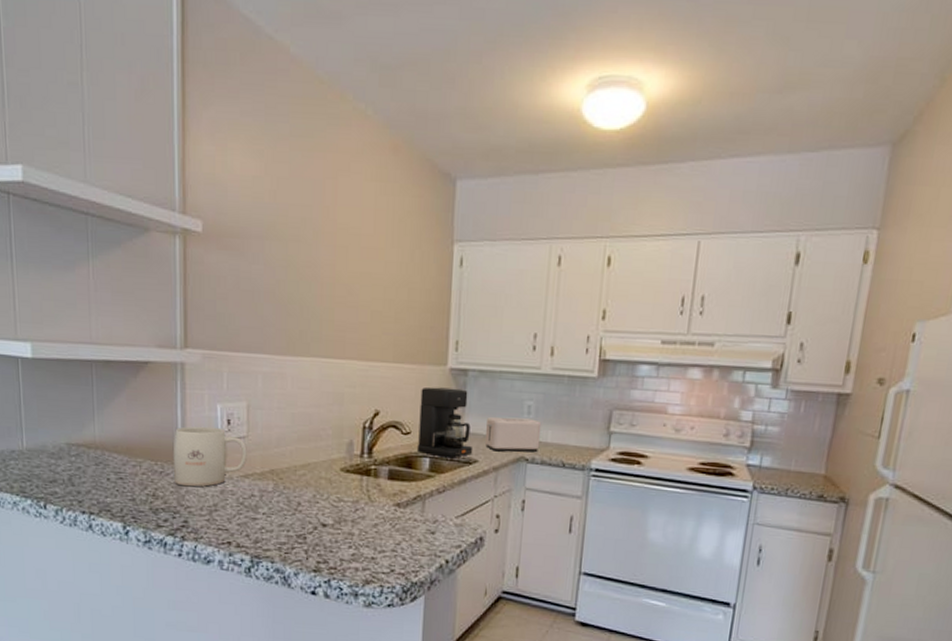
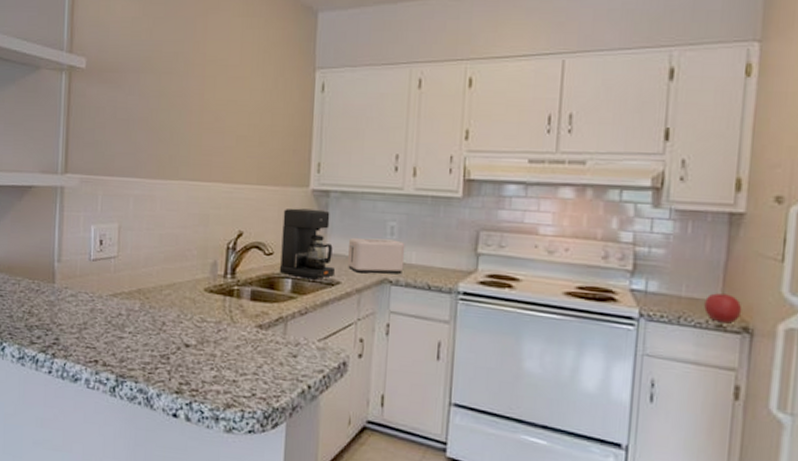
mug: present [172,426,247,487] -> none [48,246,117,305]
fruit: none [809,465,842,494] -> present [704,290,743,324]

